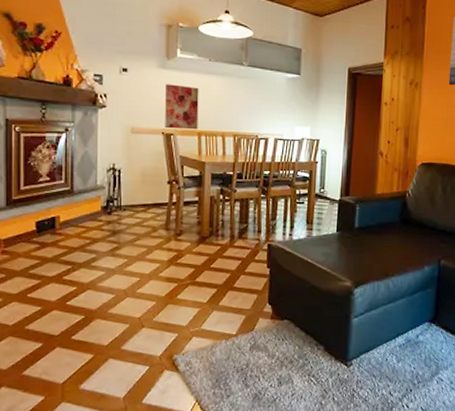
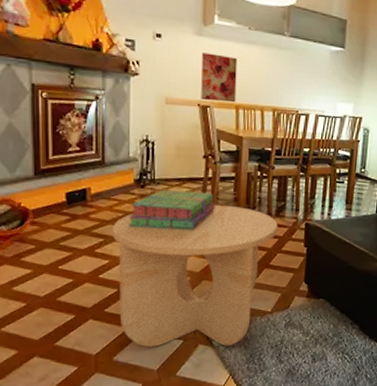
side table: none [79,228,241,374] -> present [112,204,278,347]
stack of books: none [96,216,179,255] -> present [129,190,215,230]

